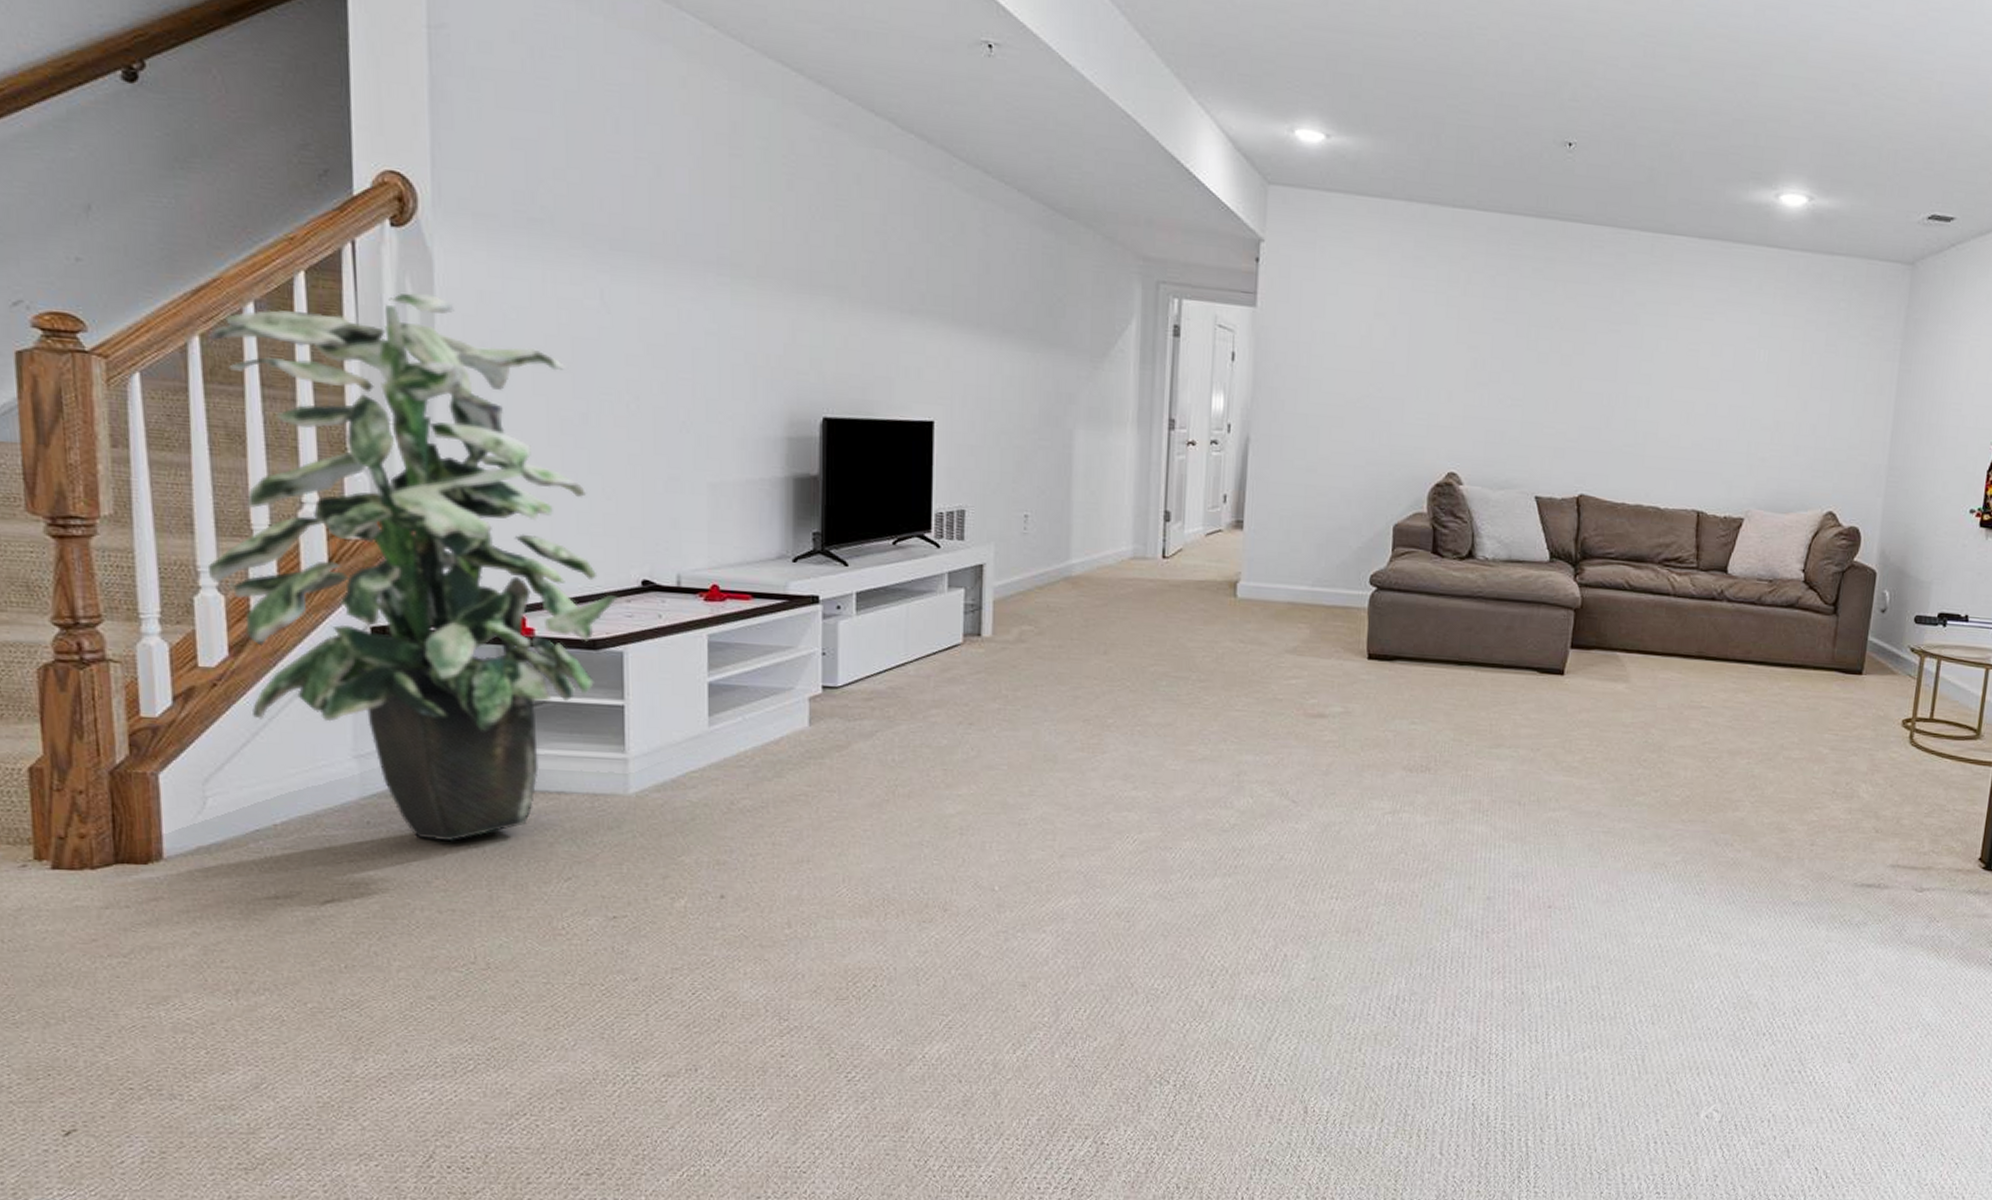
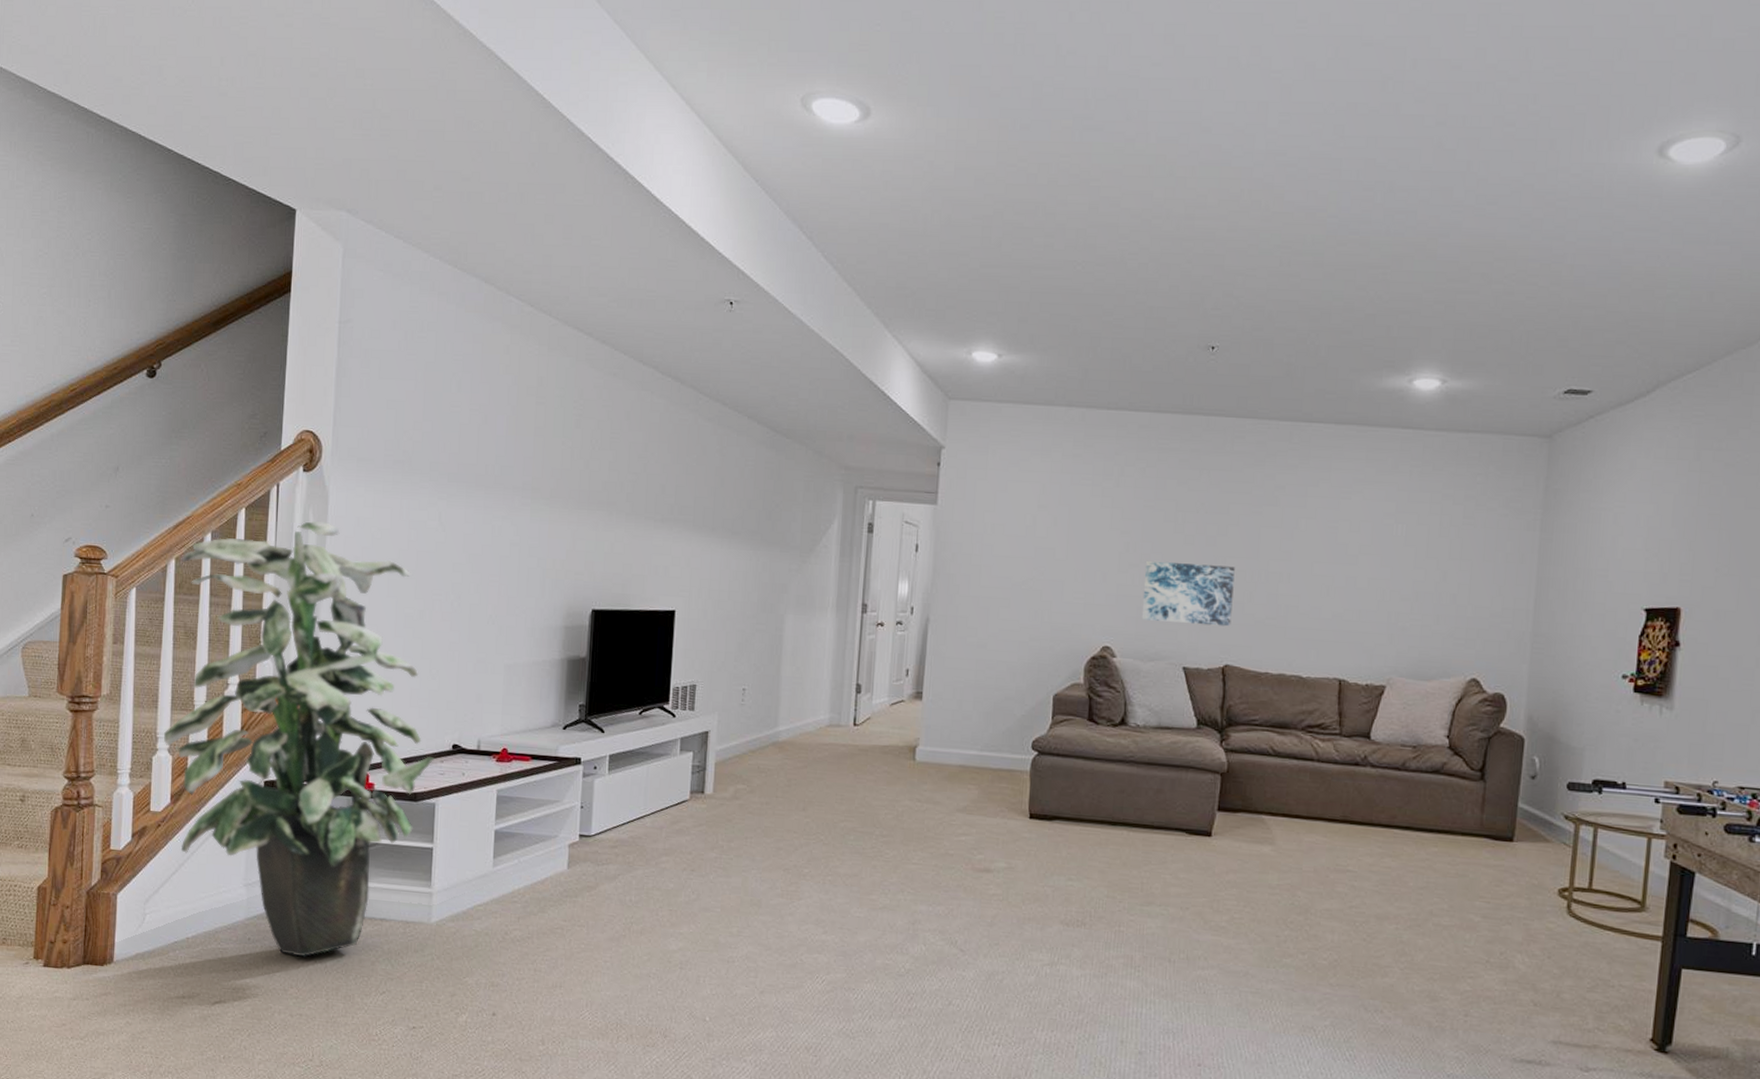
wall art: none [1490,379,1592,454] -> present [1141,560,1235,627]

